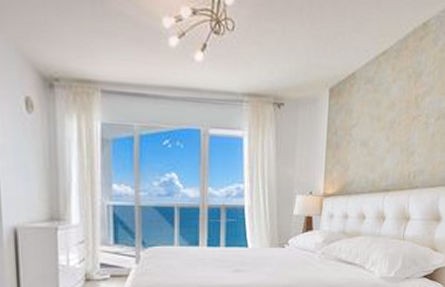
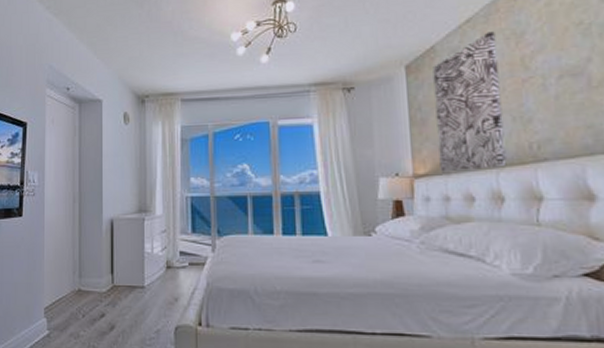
wall art: none [344,67,402,193] -> present [433,31,507,172]

